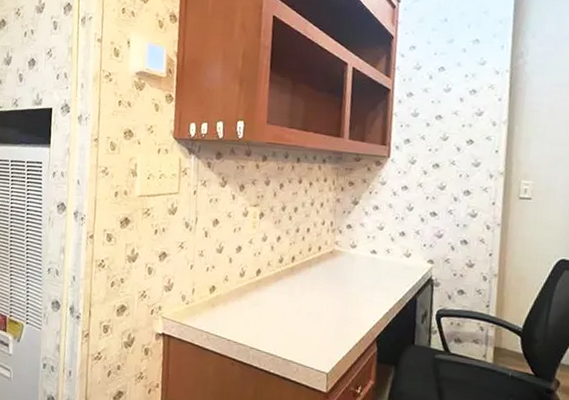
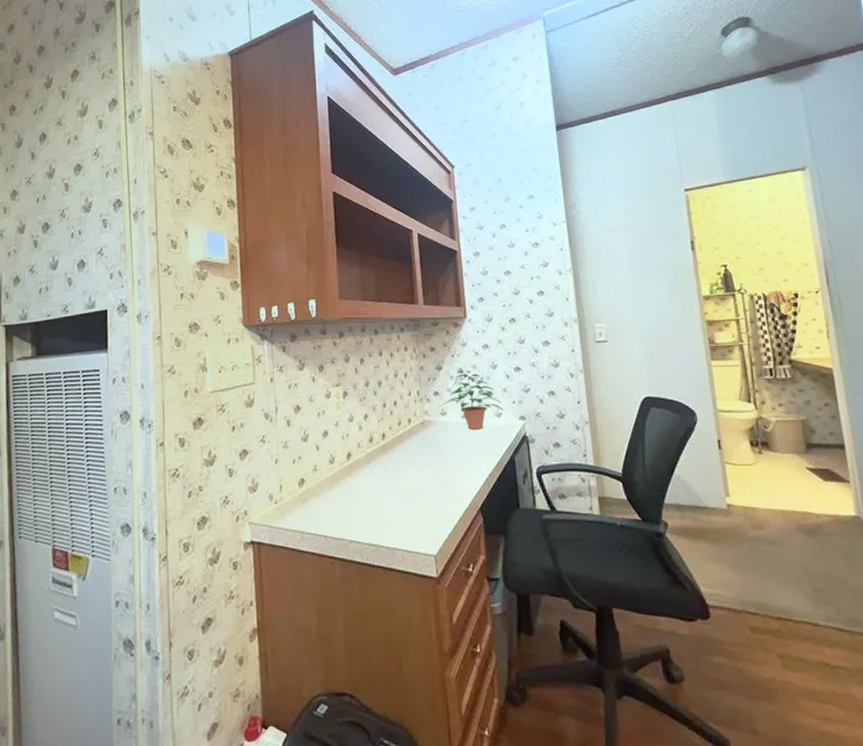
potted plant: none [354,207,412,267] -> present [443,370,503,430]

